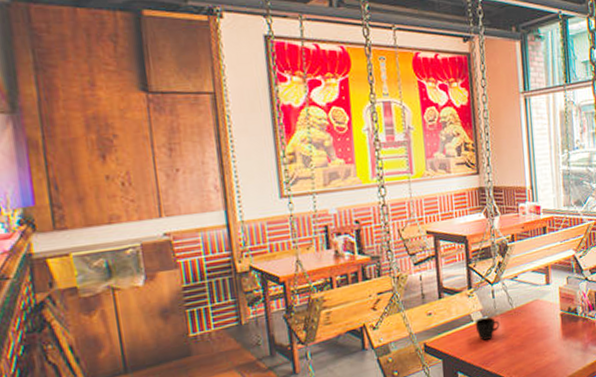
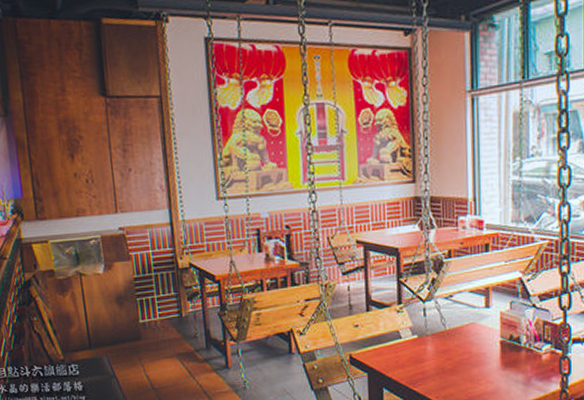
cup: present [475,316,500,341] -> none [403,335,431,359]

